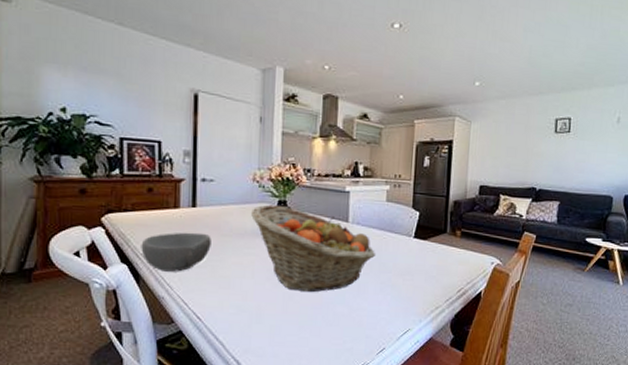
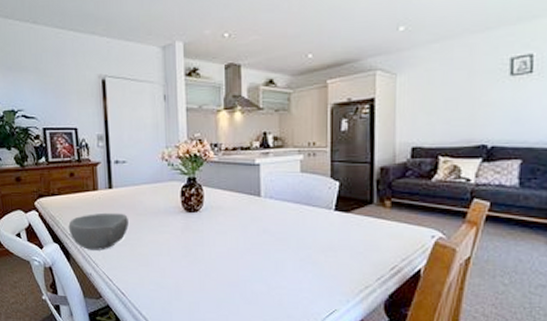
fruit basket: present [251,204,375,293] -> none [163,182,292,270]

